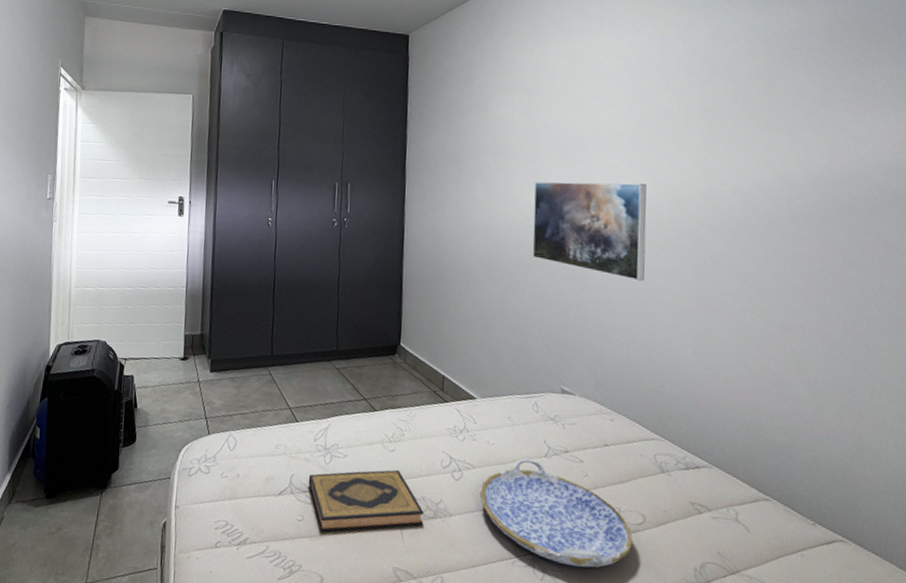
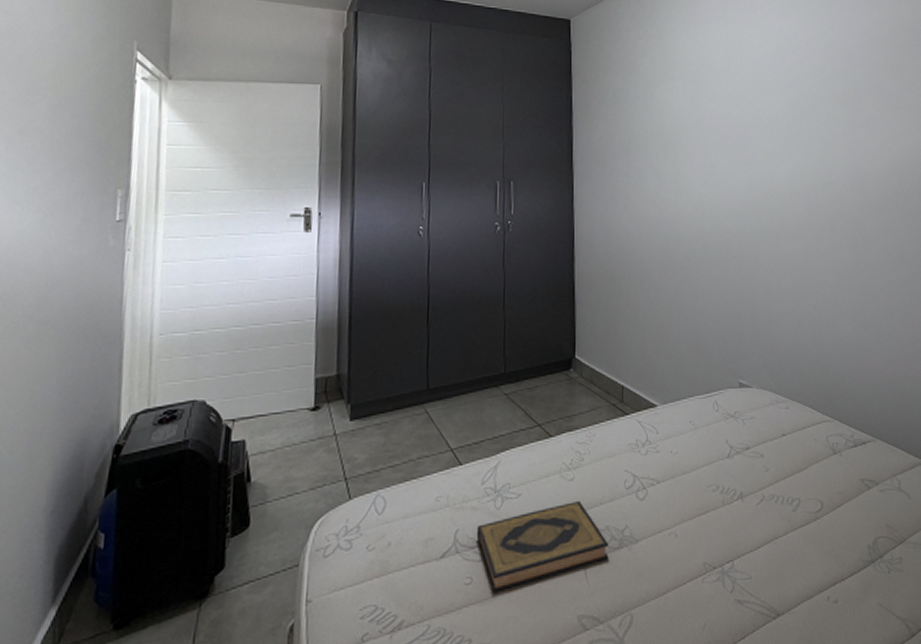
serving tray: present [479,458,633,568] -> none [665,462,813,571]
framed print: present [532,181,647,281] -> none [702,167,807,264]

